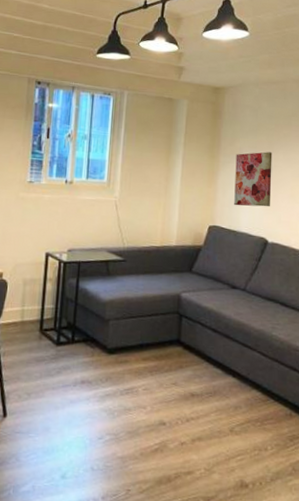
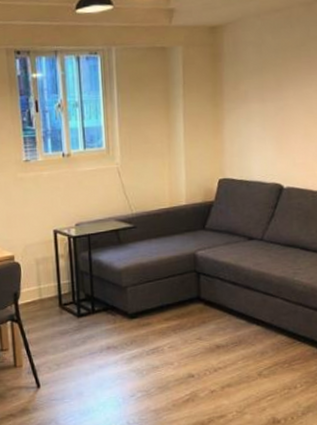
wall art: present [234,151,273,207] -> none [241,90,283,155]

